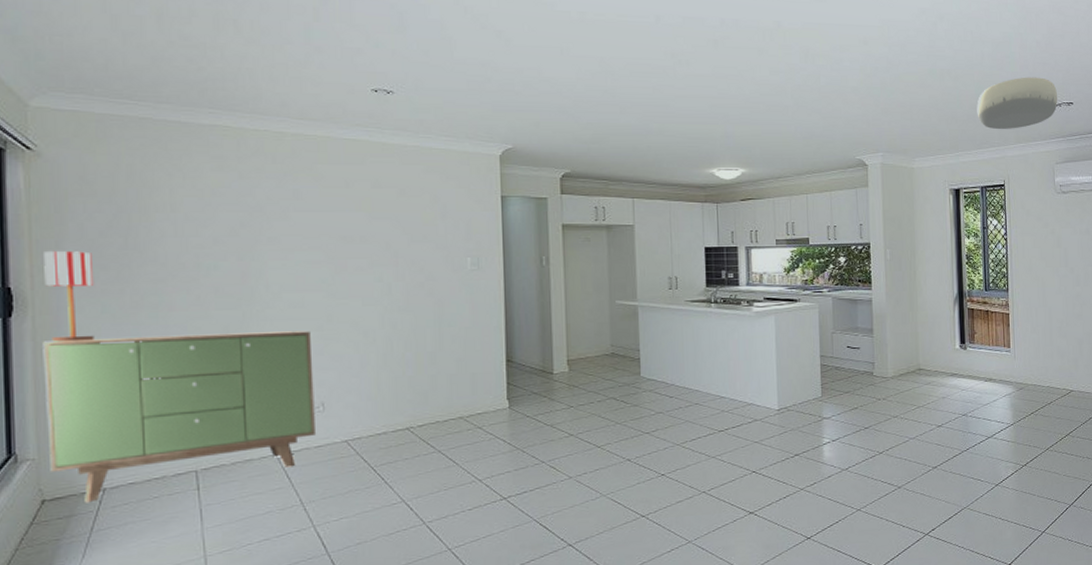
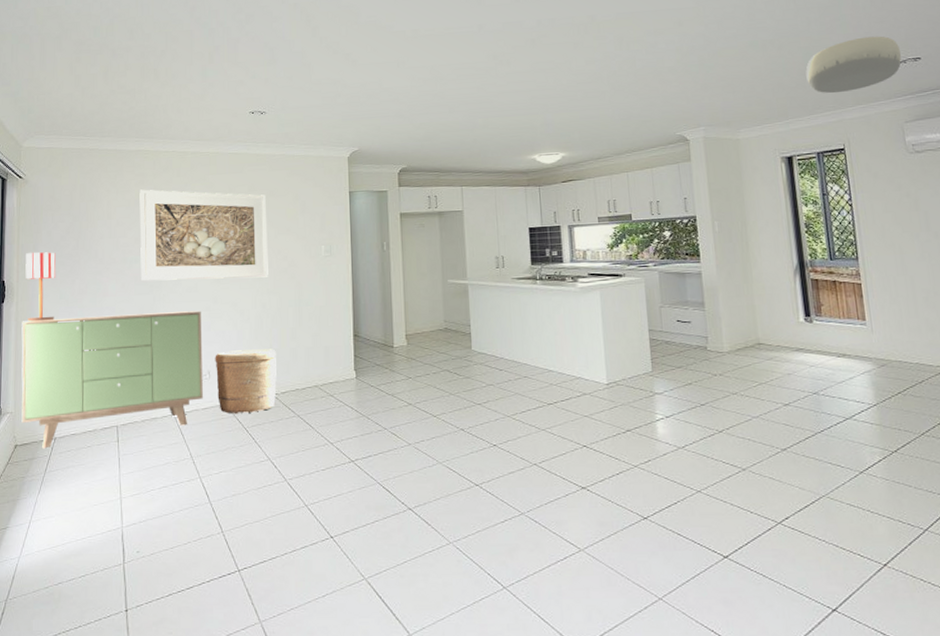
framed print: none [217,176,400,293] -> present [139,189,268,281]
basket: none [330,376,412,452] -> present [215,349,277,415]

